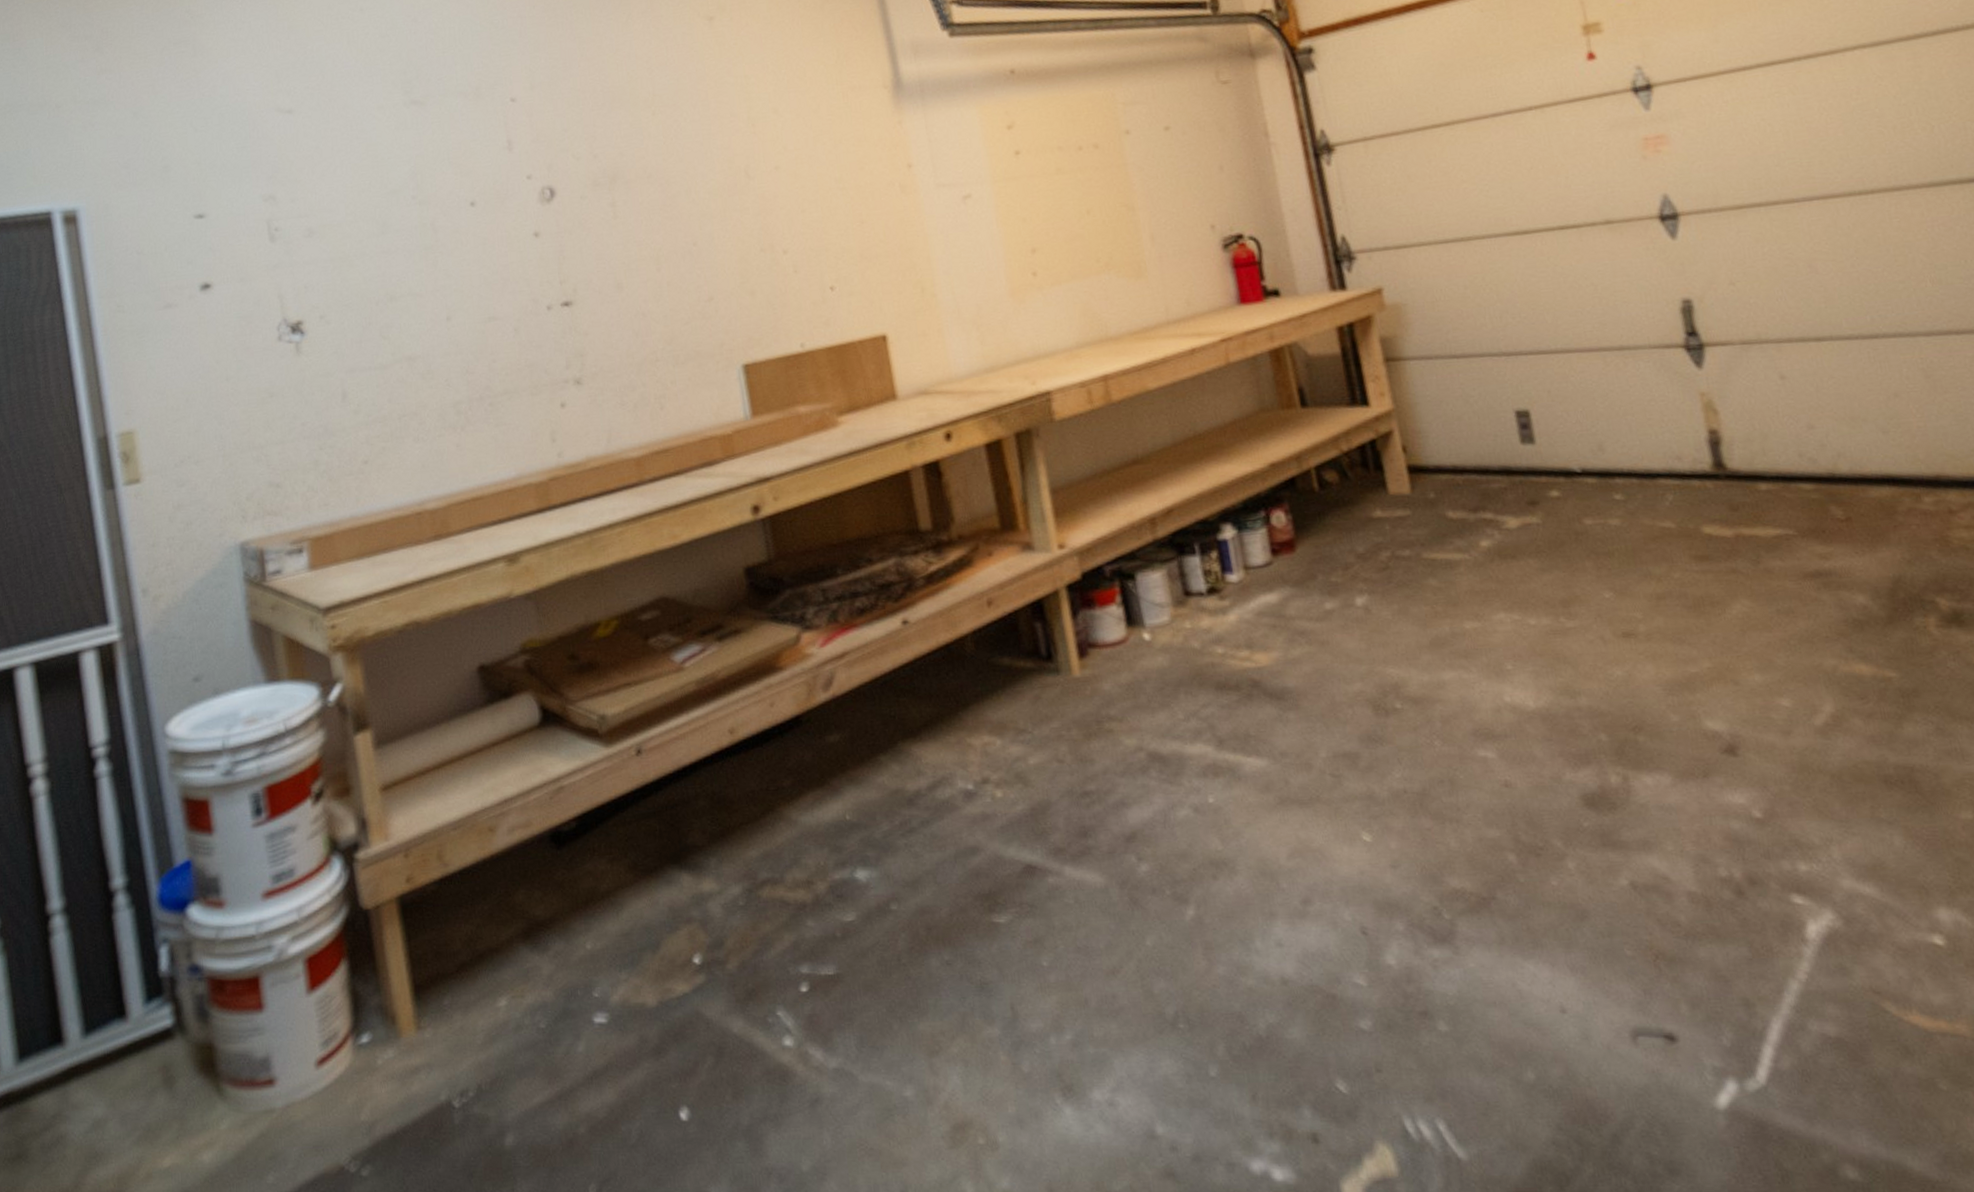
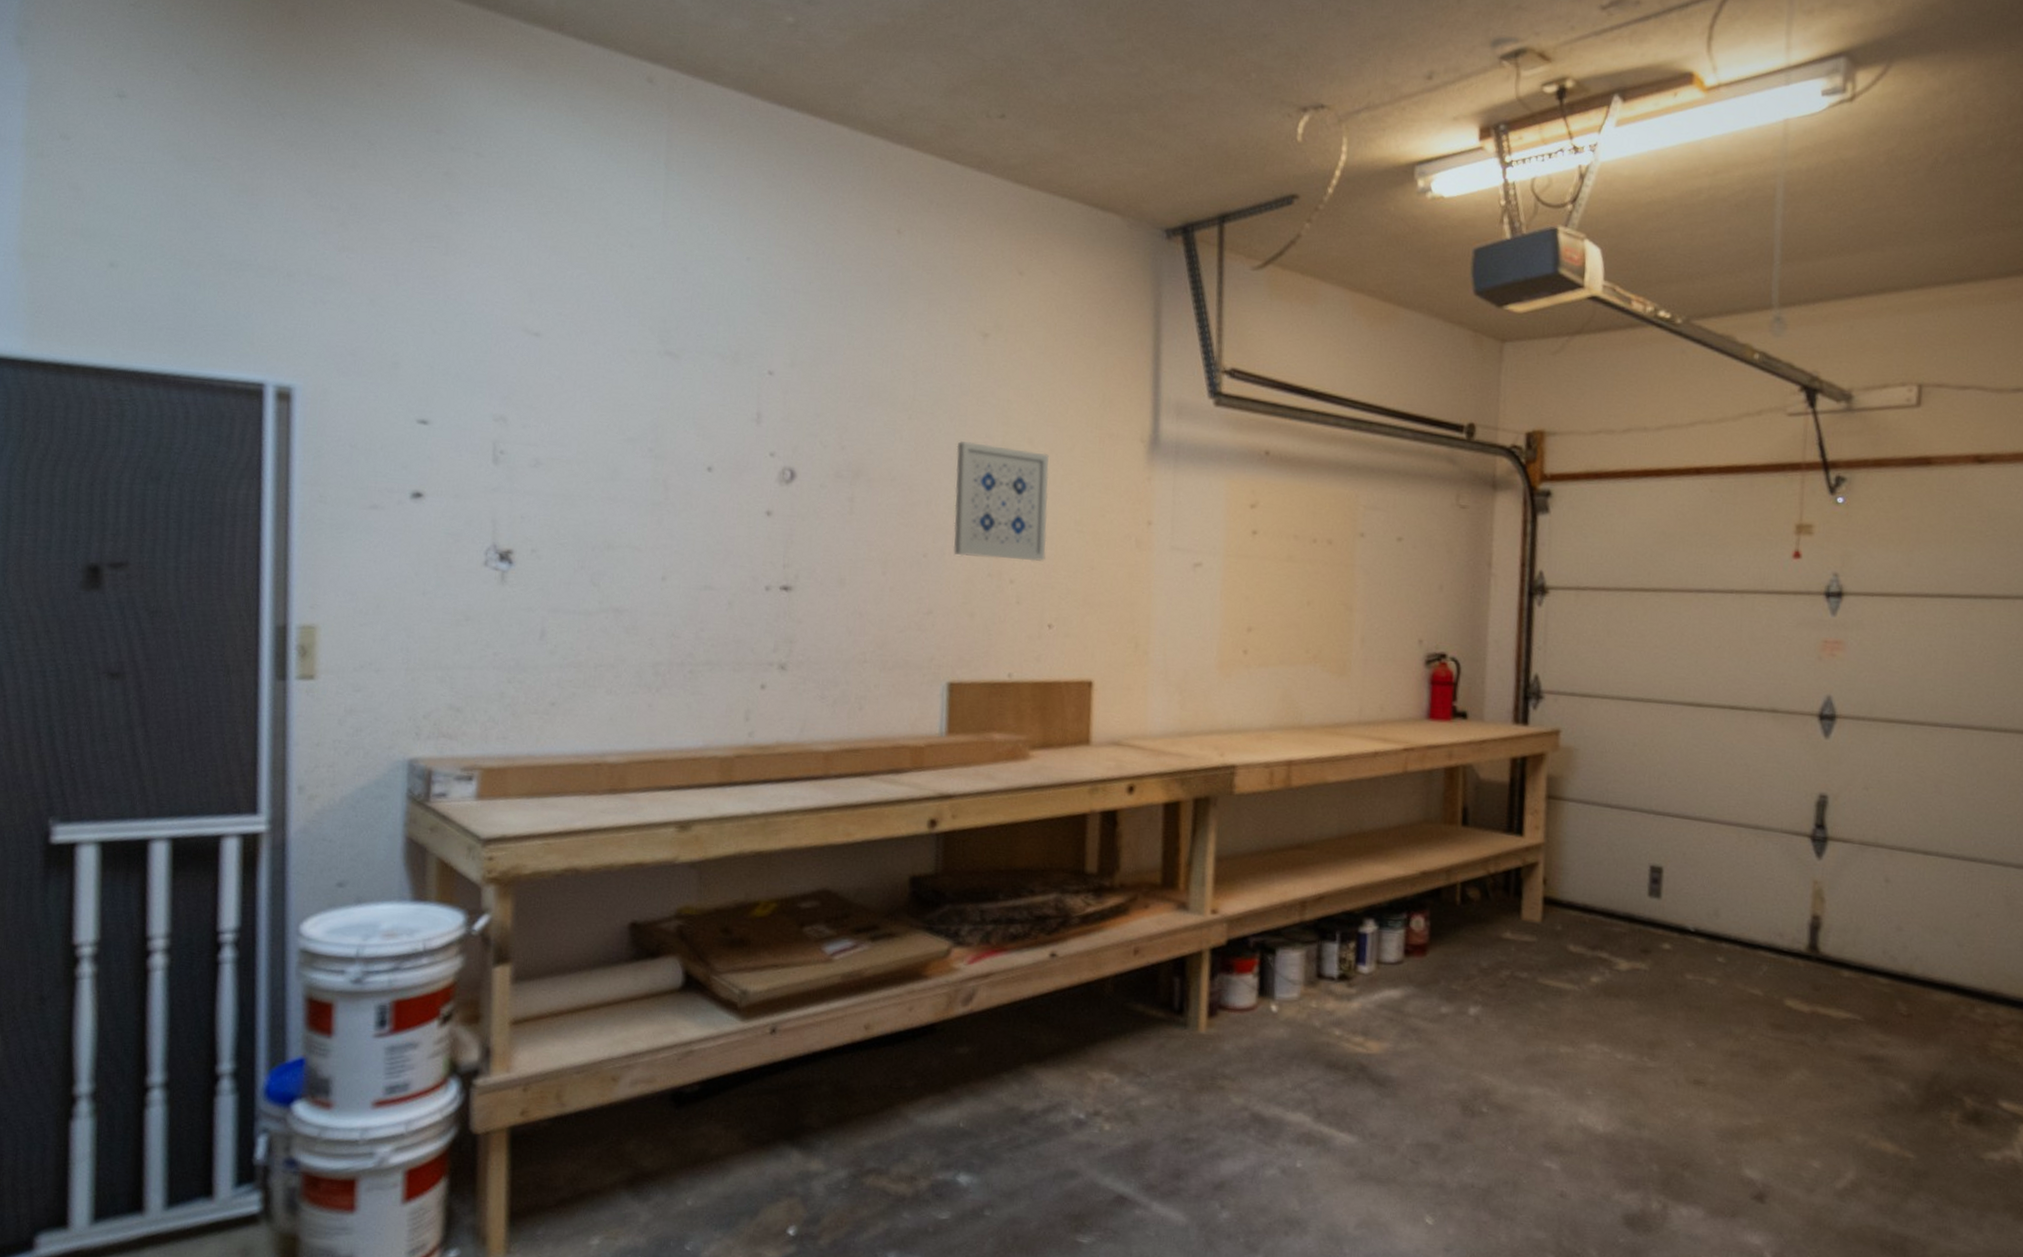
wall art: none [704,119,813,237] -> present [953,441,1049,562]

